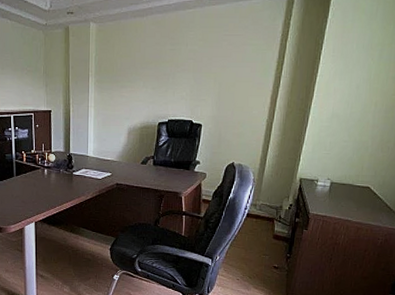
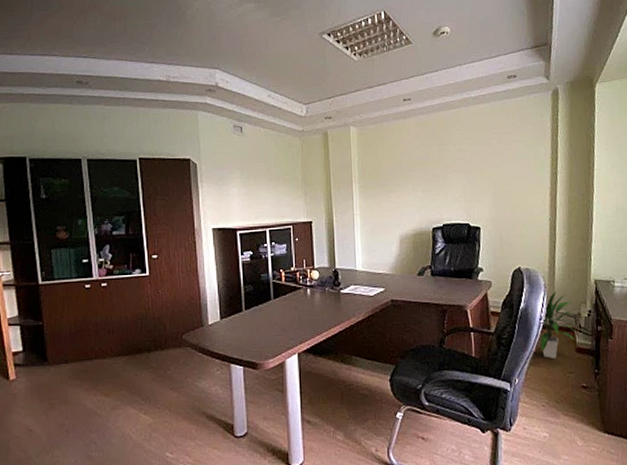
indoor plant: none [242,186,277,243] -> present [539,291,577,360]

